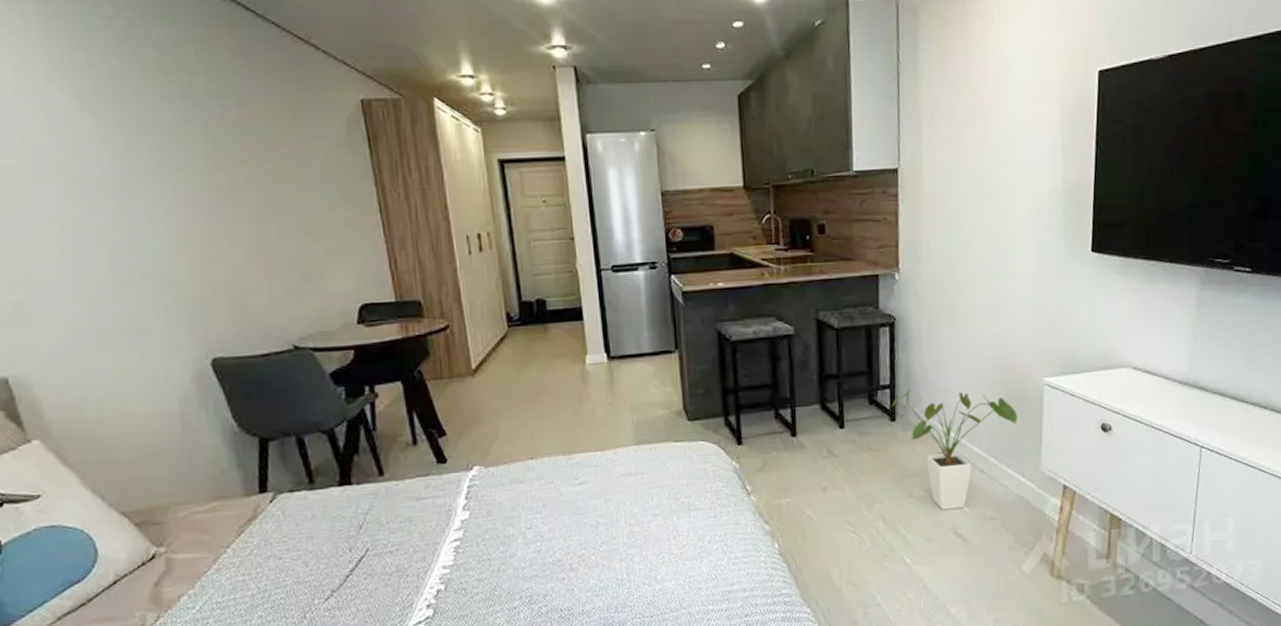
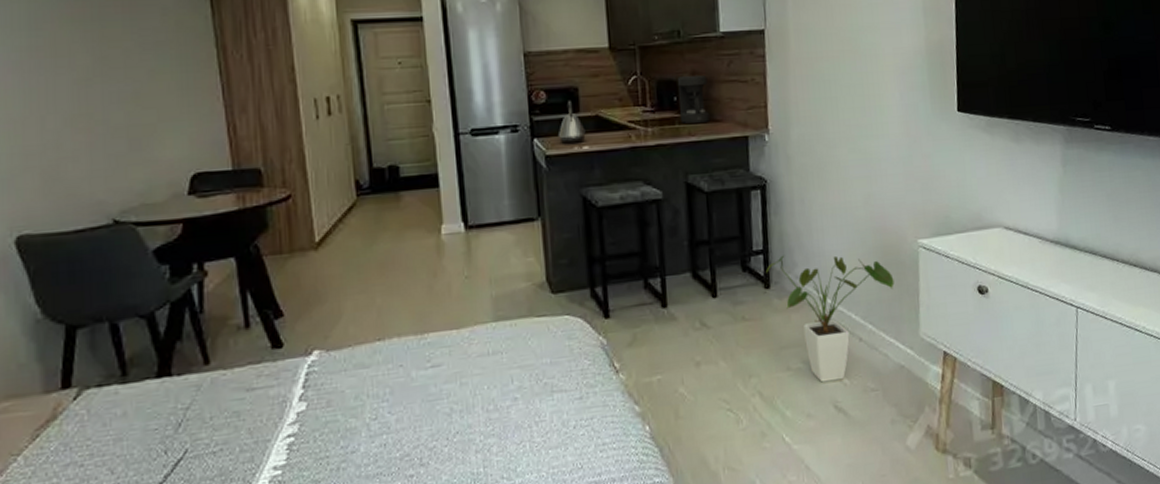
kettle: none [695,239,721,282] -> present [559,101,586,145]
coffee maker: none [811,214,842,263] -> present [678,75,711,125]

